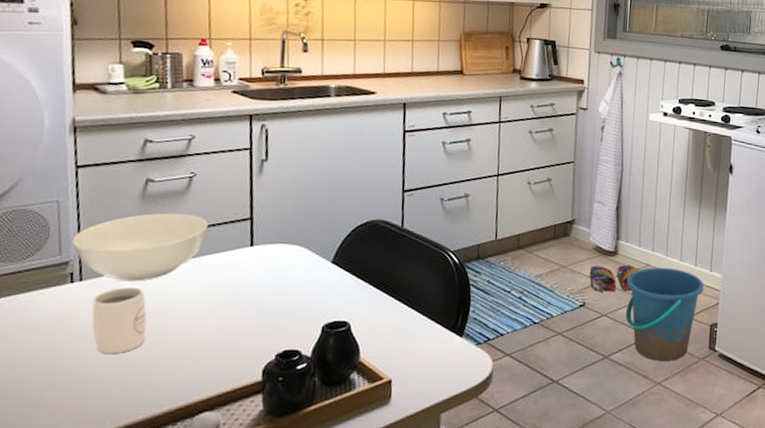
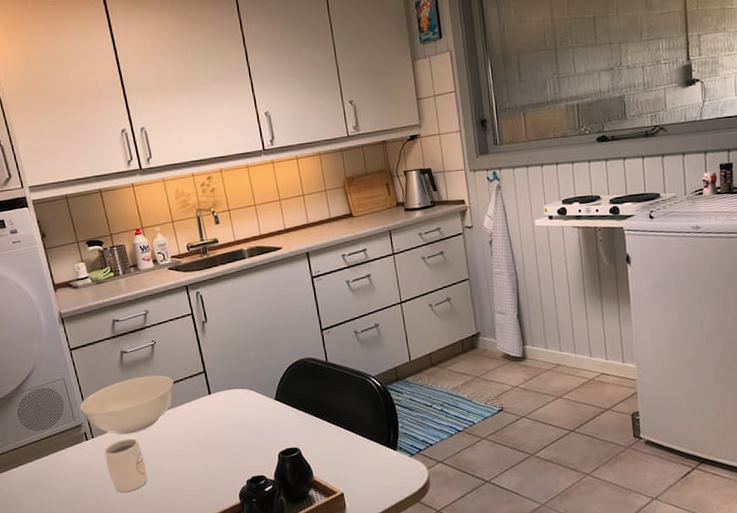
slippers: present [589,264,638,292] -> none [502,367,550,396]
bucket: present [625,267,705,361] -> none [540,365,620,454]

